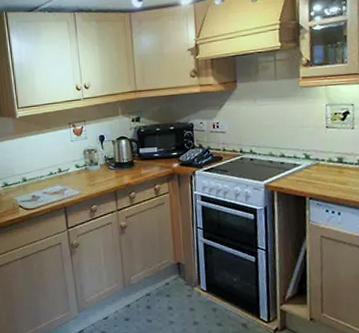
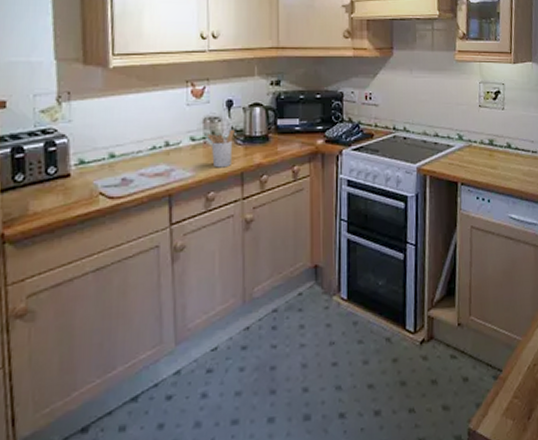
utensil holder: none [88,158,108,188] -> present [208,129,235,168]

